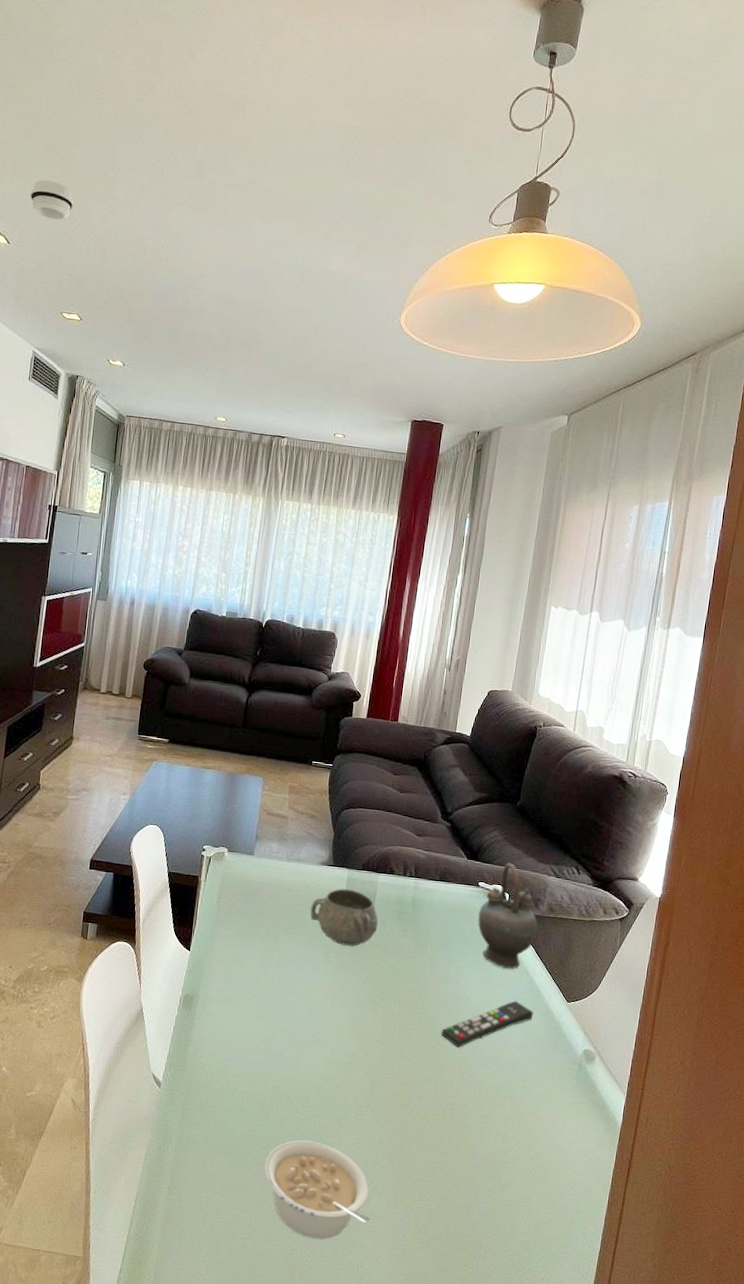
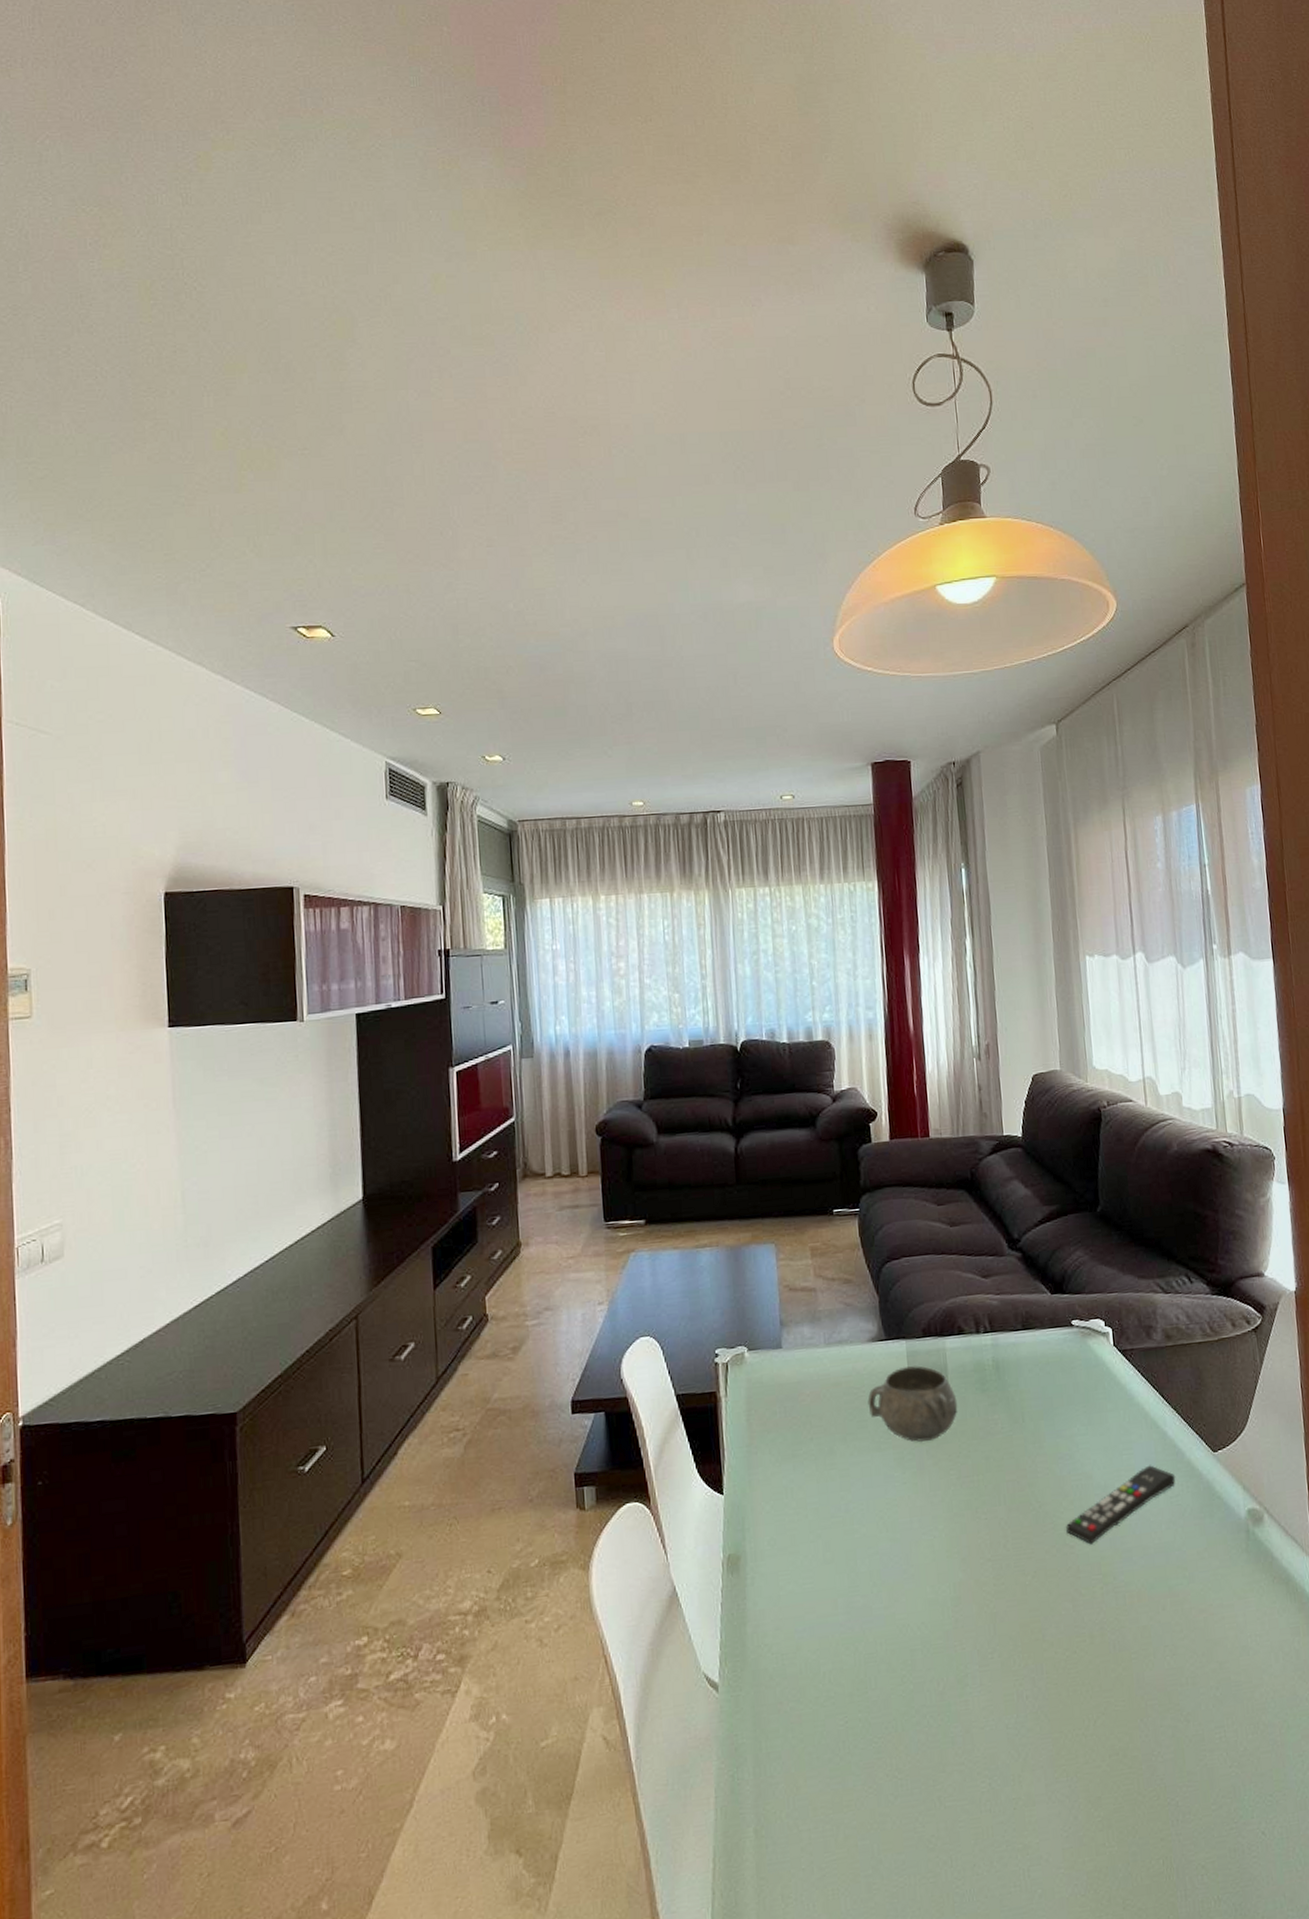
smoke detector: present [30,180,74,220] -> none [350,553,408,599]
legume: present [264,1140,371,1240] -> none [875,1716,1029,1853]
teapot: present [478,863,538,969] -> none [1080,1287,1156,1427]

